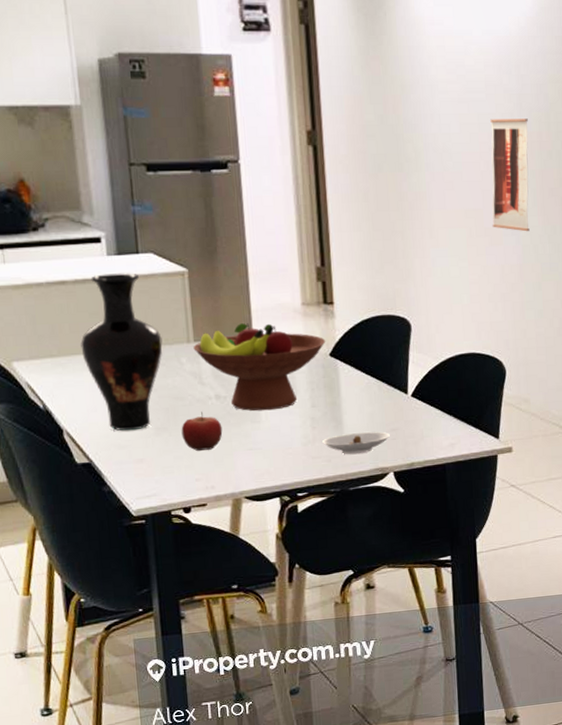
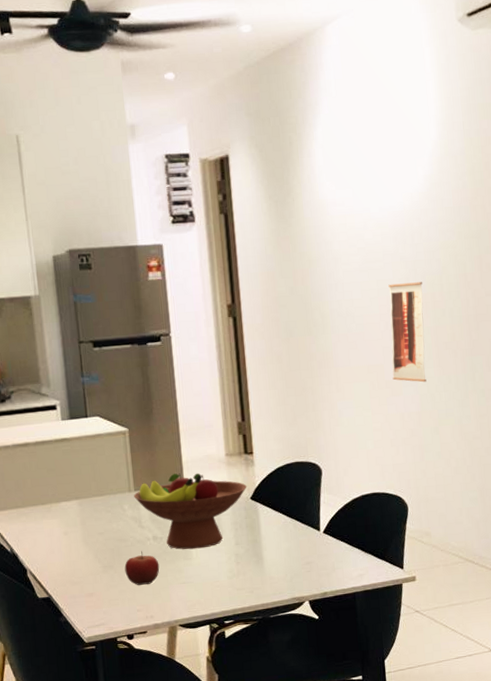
vase: present [80,273,163,432] -> none [40,434,108,570]
saucer: present [322,431,391,455] -> none [246,565,306,586]

